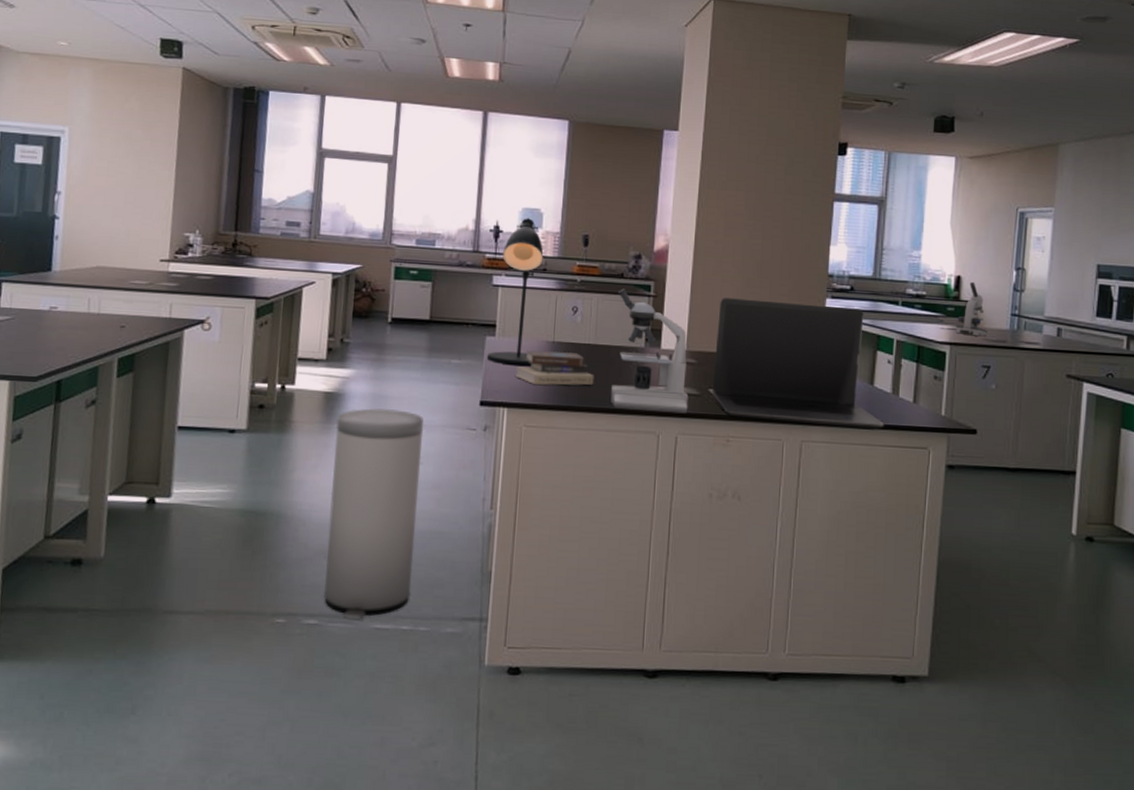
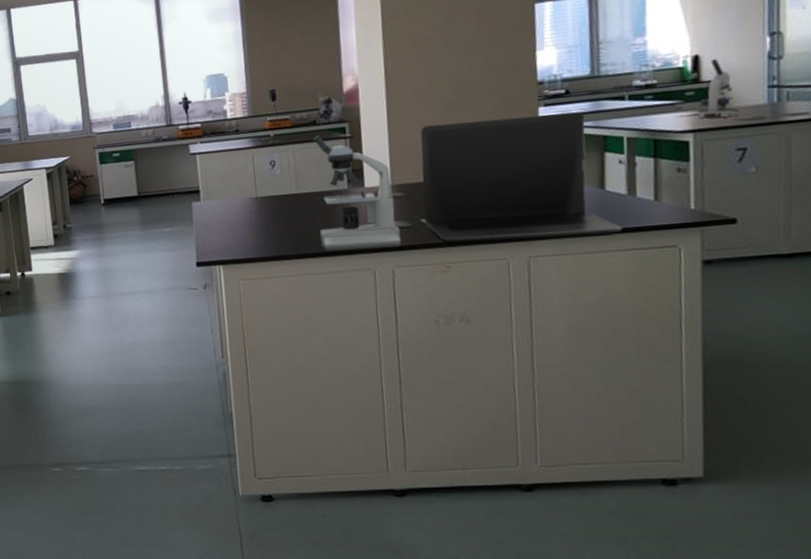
pedal bin: present [323,408,424,620] -> none [73,280,163,465]
desk lamp: present [486,218,544,367] -> none [195,84,240,226]
books: present [515,350,594,386] -> none [225,204,302,241]

